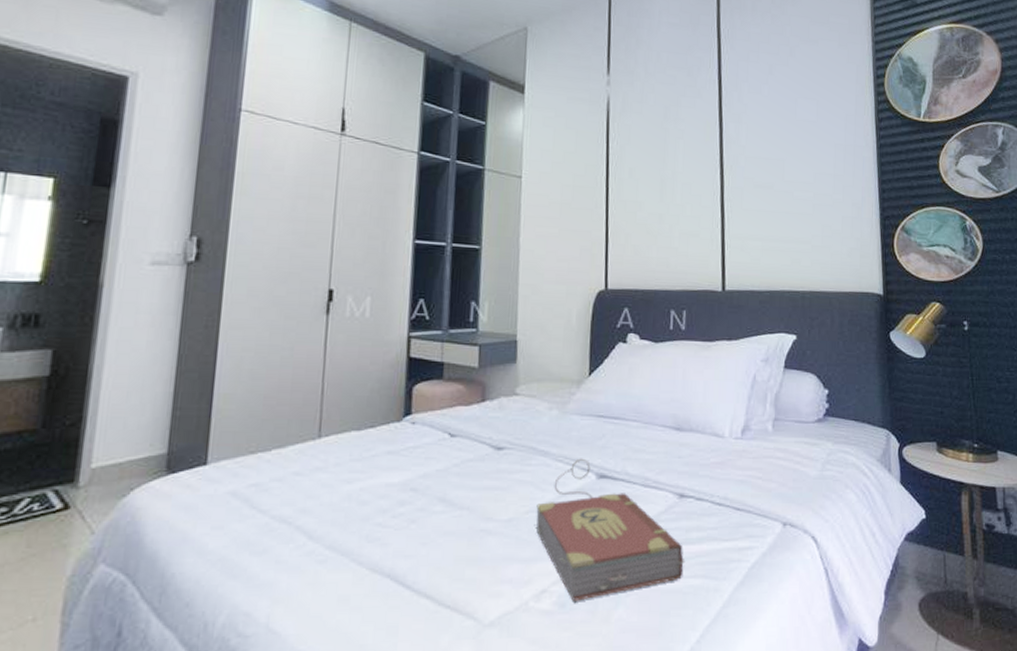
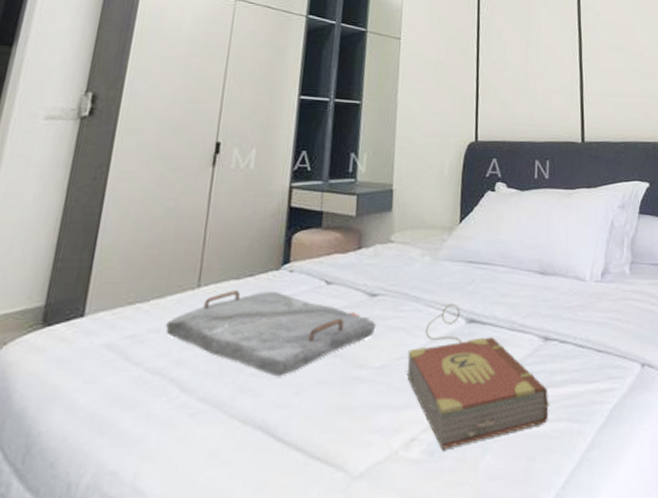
serving tray: none [289,441,503,527] -> present [165,290,376,377]

